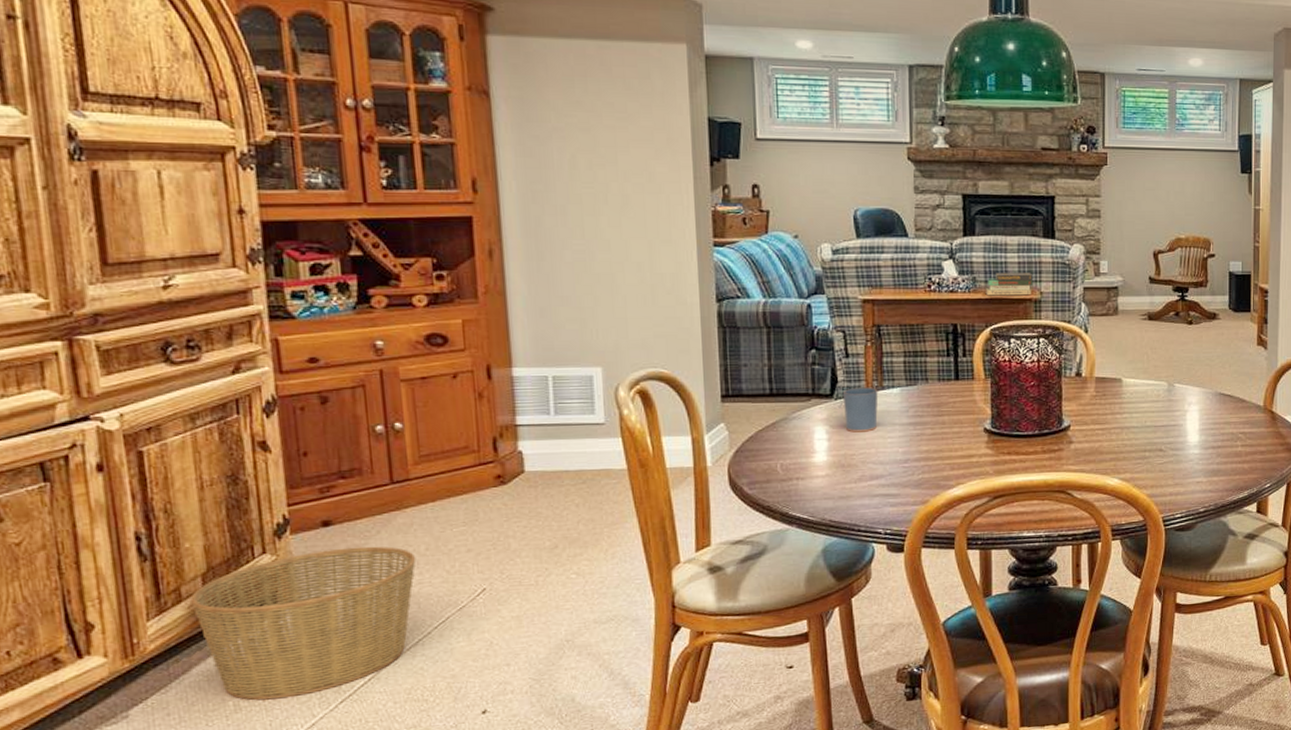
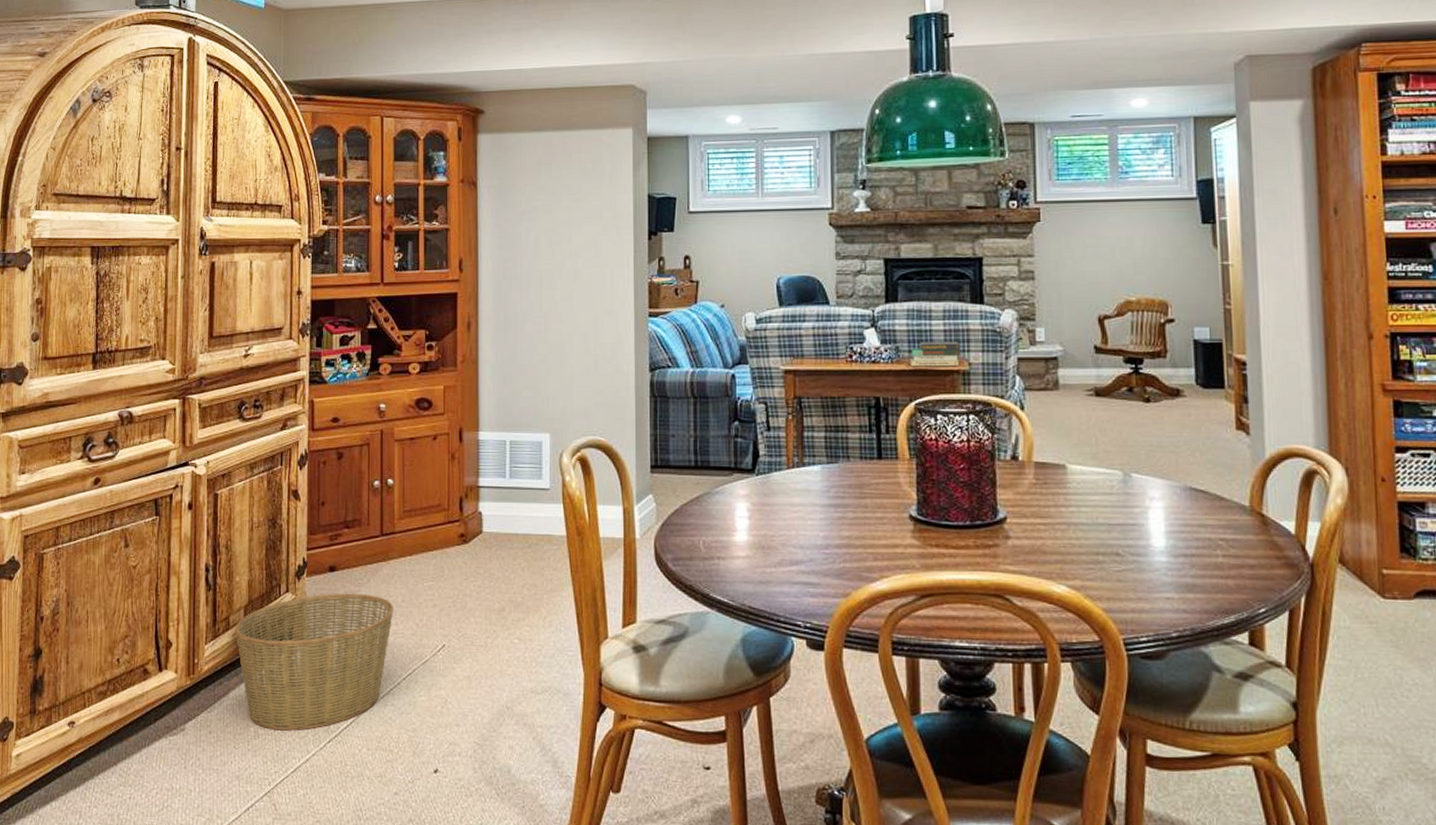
mug: present [842,387,878,433] -> none [763,463,799,512]

